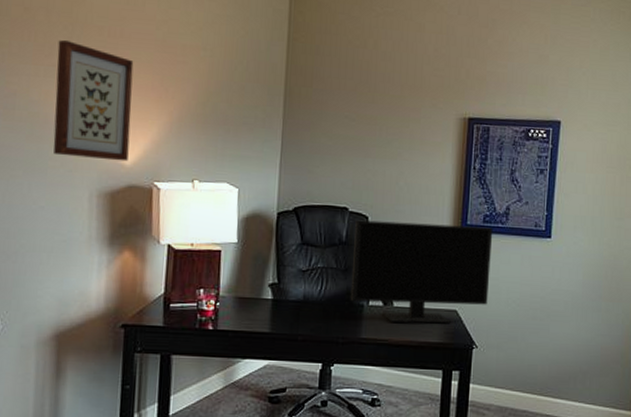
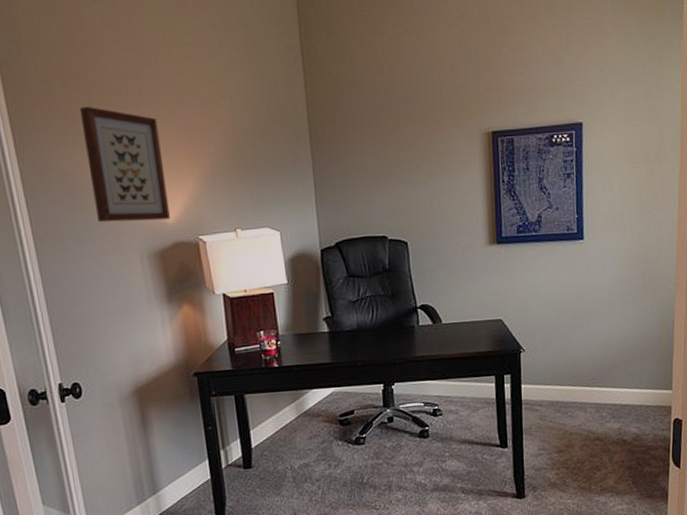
monitor: present [350,220,493,324] -> none [396,237,530,338]

